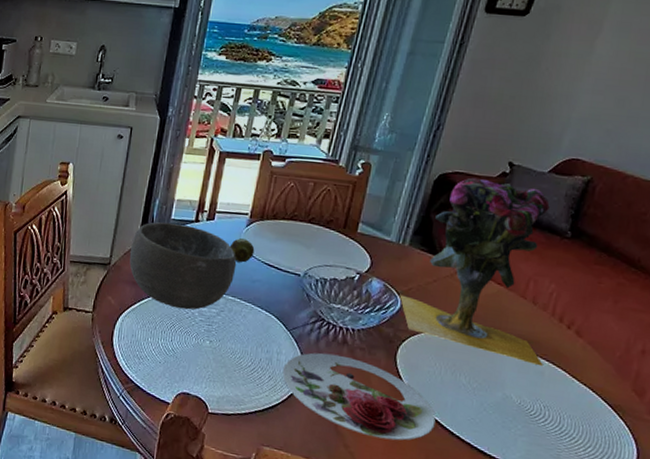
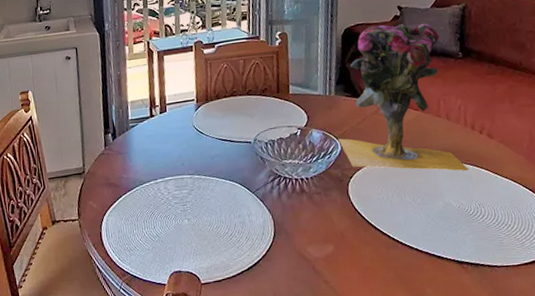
bowl: present [129,221,237,310] -> none [99,121,195,198]
fruit: present [230,238,255,263] -> none [185,122,208,144]
plate: present [282,352,436,441] -> none [256,203,396,268]

